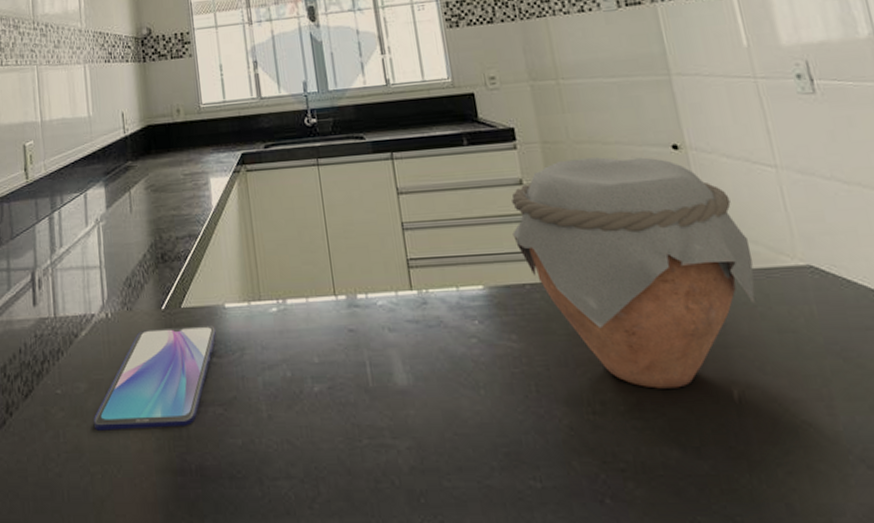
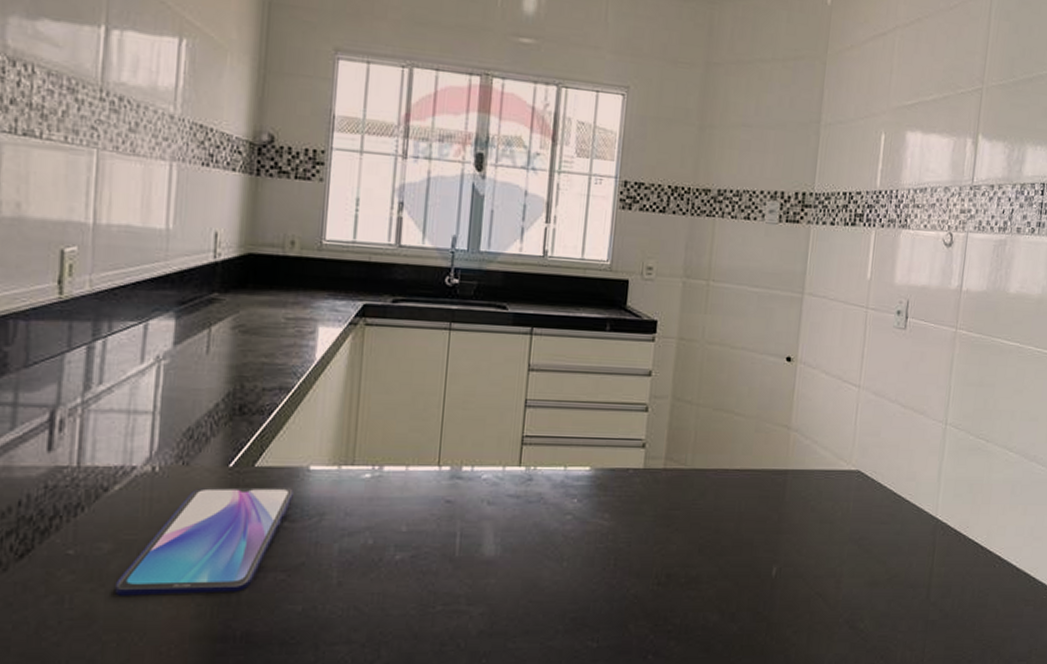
jar: present [512,157,755,389] -> none [630,358,821,565]

